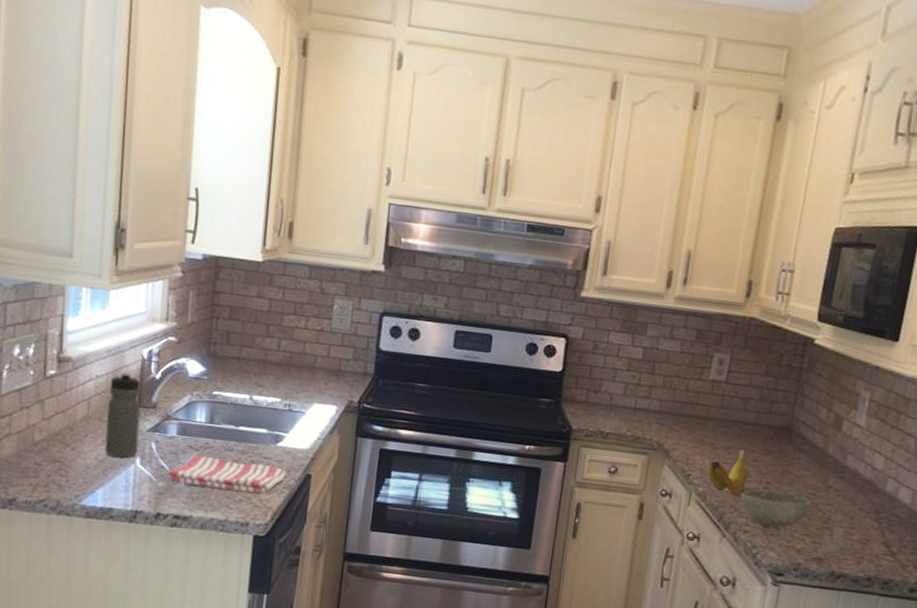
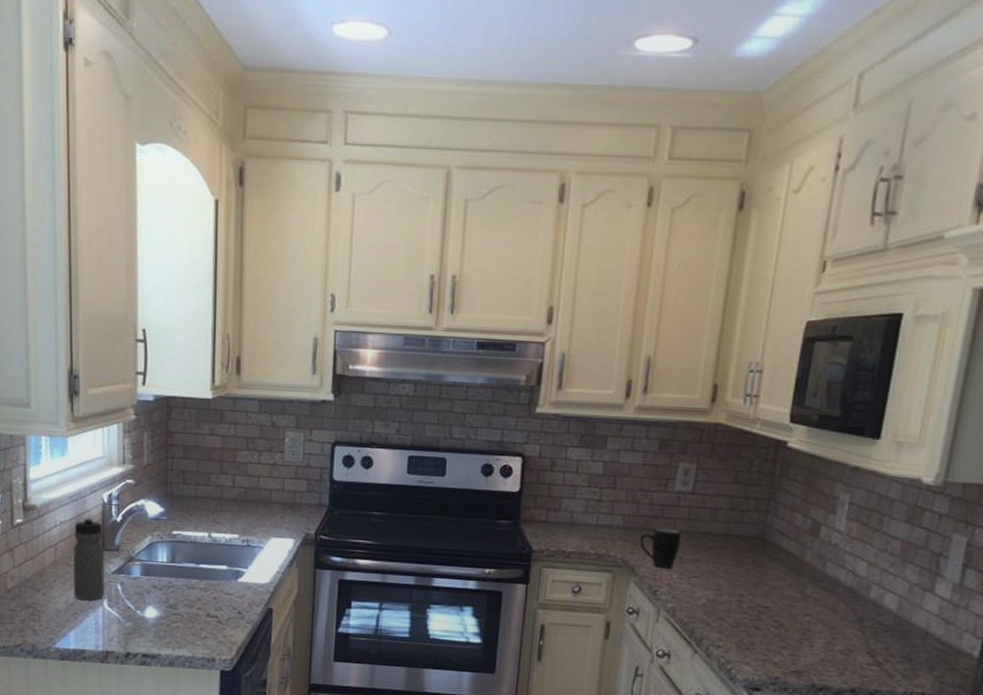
dish towel: present [167,453,287,493] -> none [134,593,248,629]
mug: none [675,414,714,454] -> present [640,528,681,569]
fruit: present [707,449,748,496] -> none [676,562,720,611]
bowl: present [740,489,812,528] -> none [712,602,789,641]

